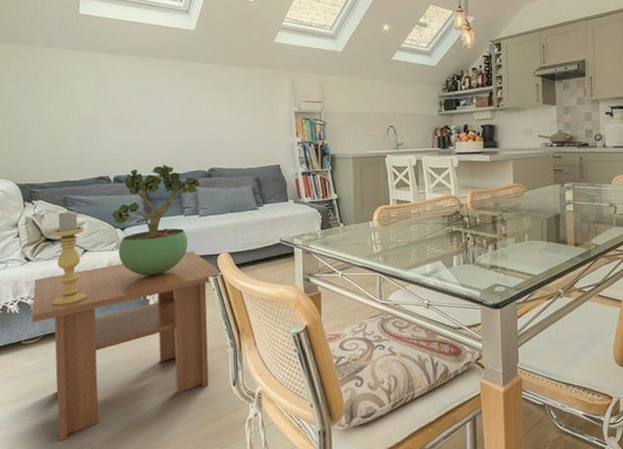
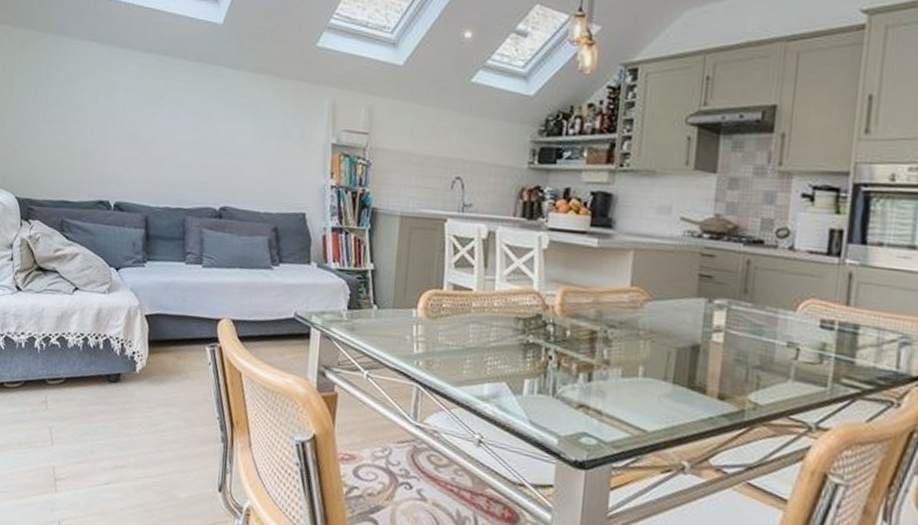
coffee table: present [31,251,221,441] -> none [15,309,220,509]
candle holder: present [51,210,87,306] -> none [38,236,78,350]
potted plant: present [112,165,199,276] -> none [108,195,207,333]

